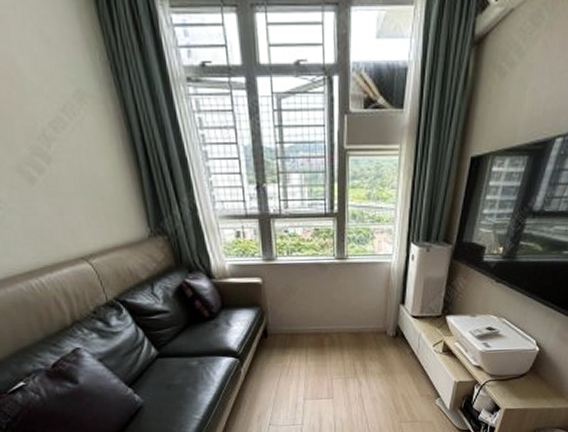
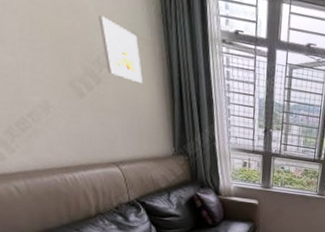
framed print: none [35,77,100,154] -> present [98,15,143,84]

